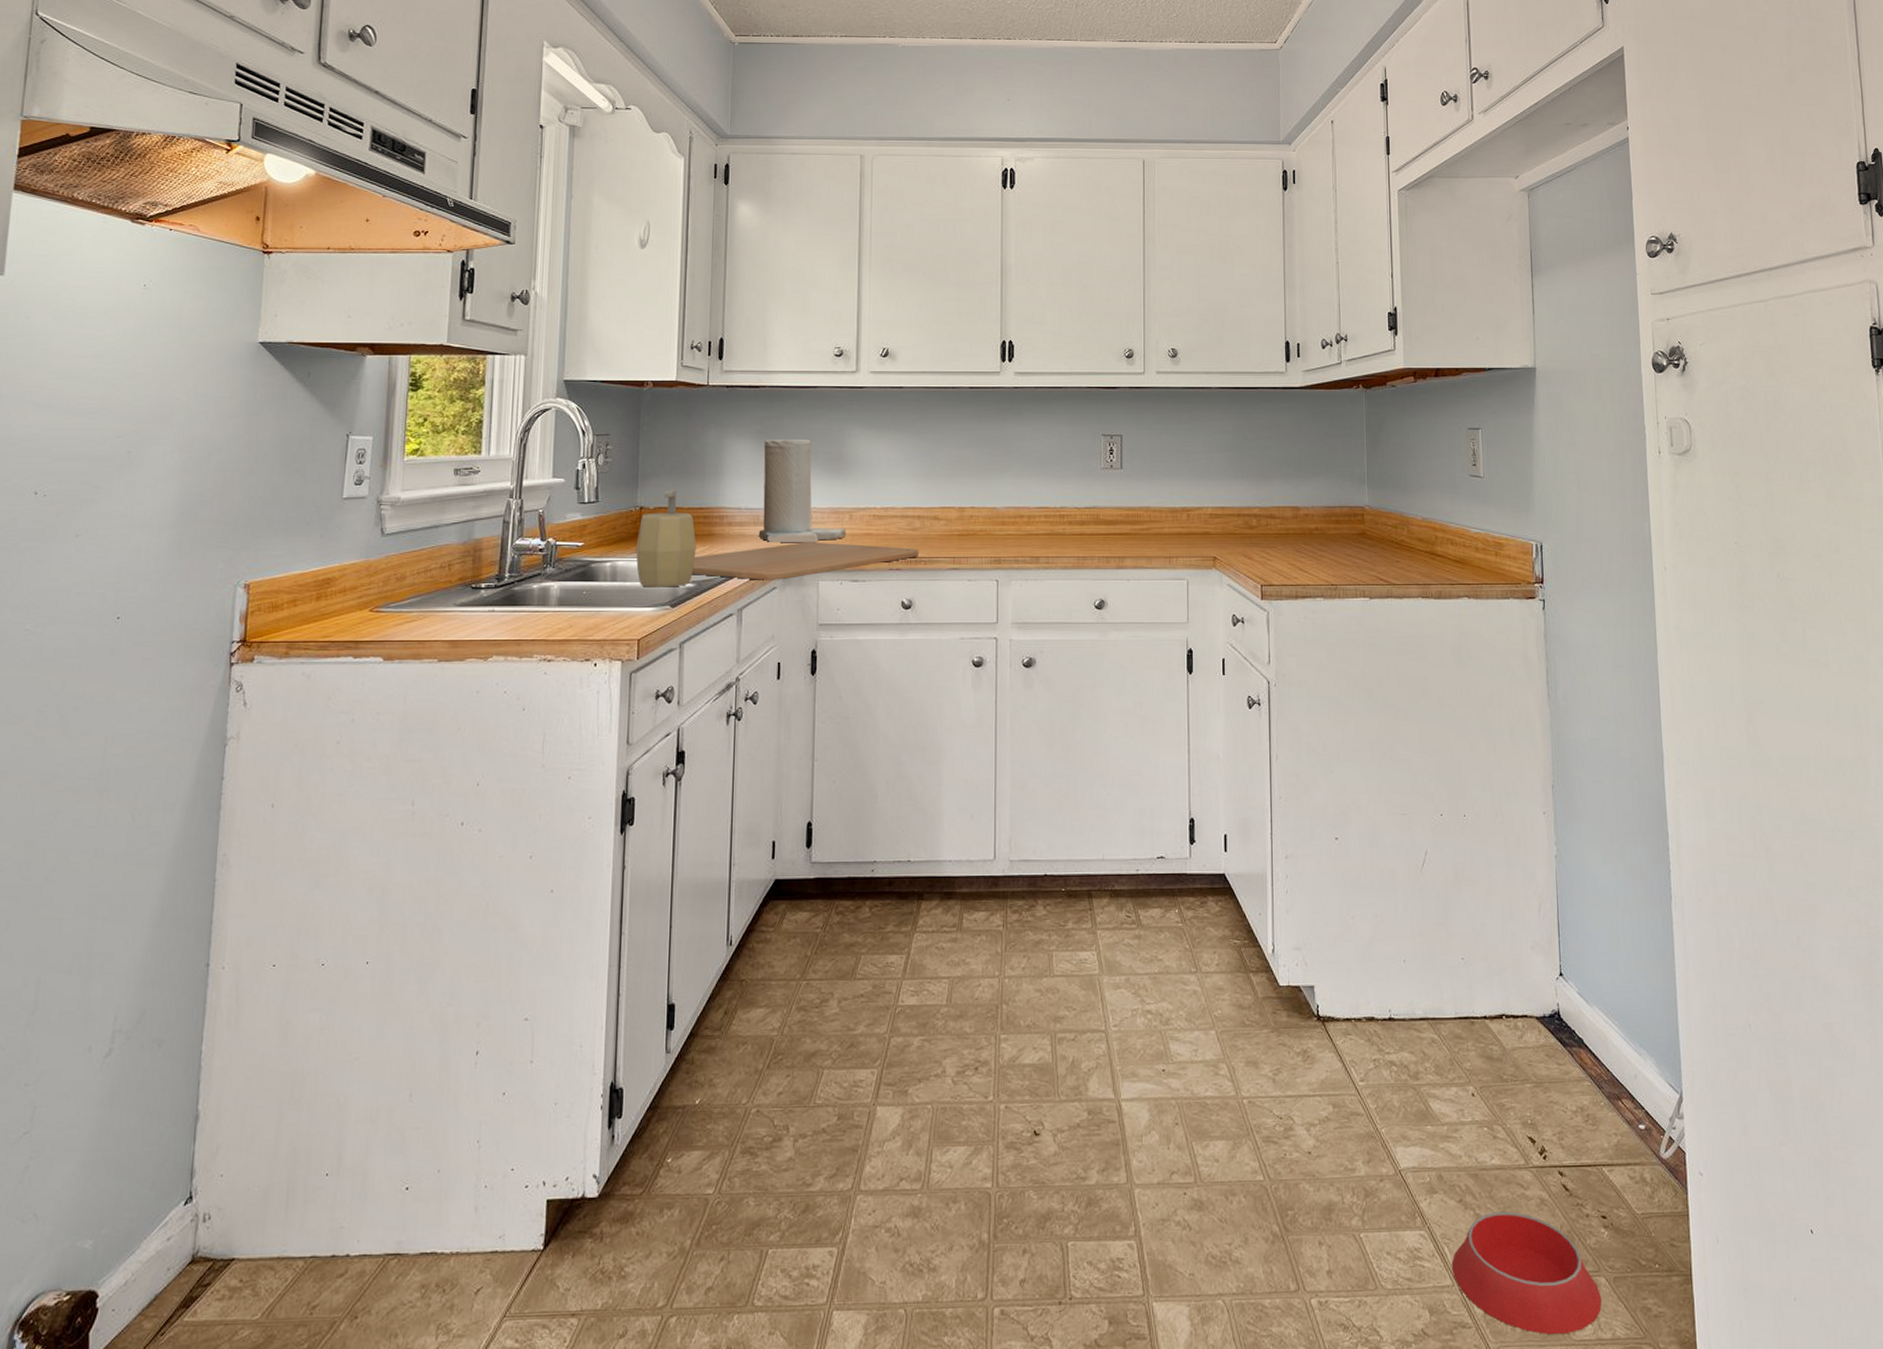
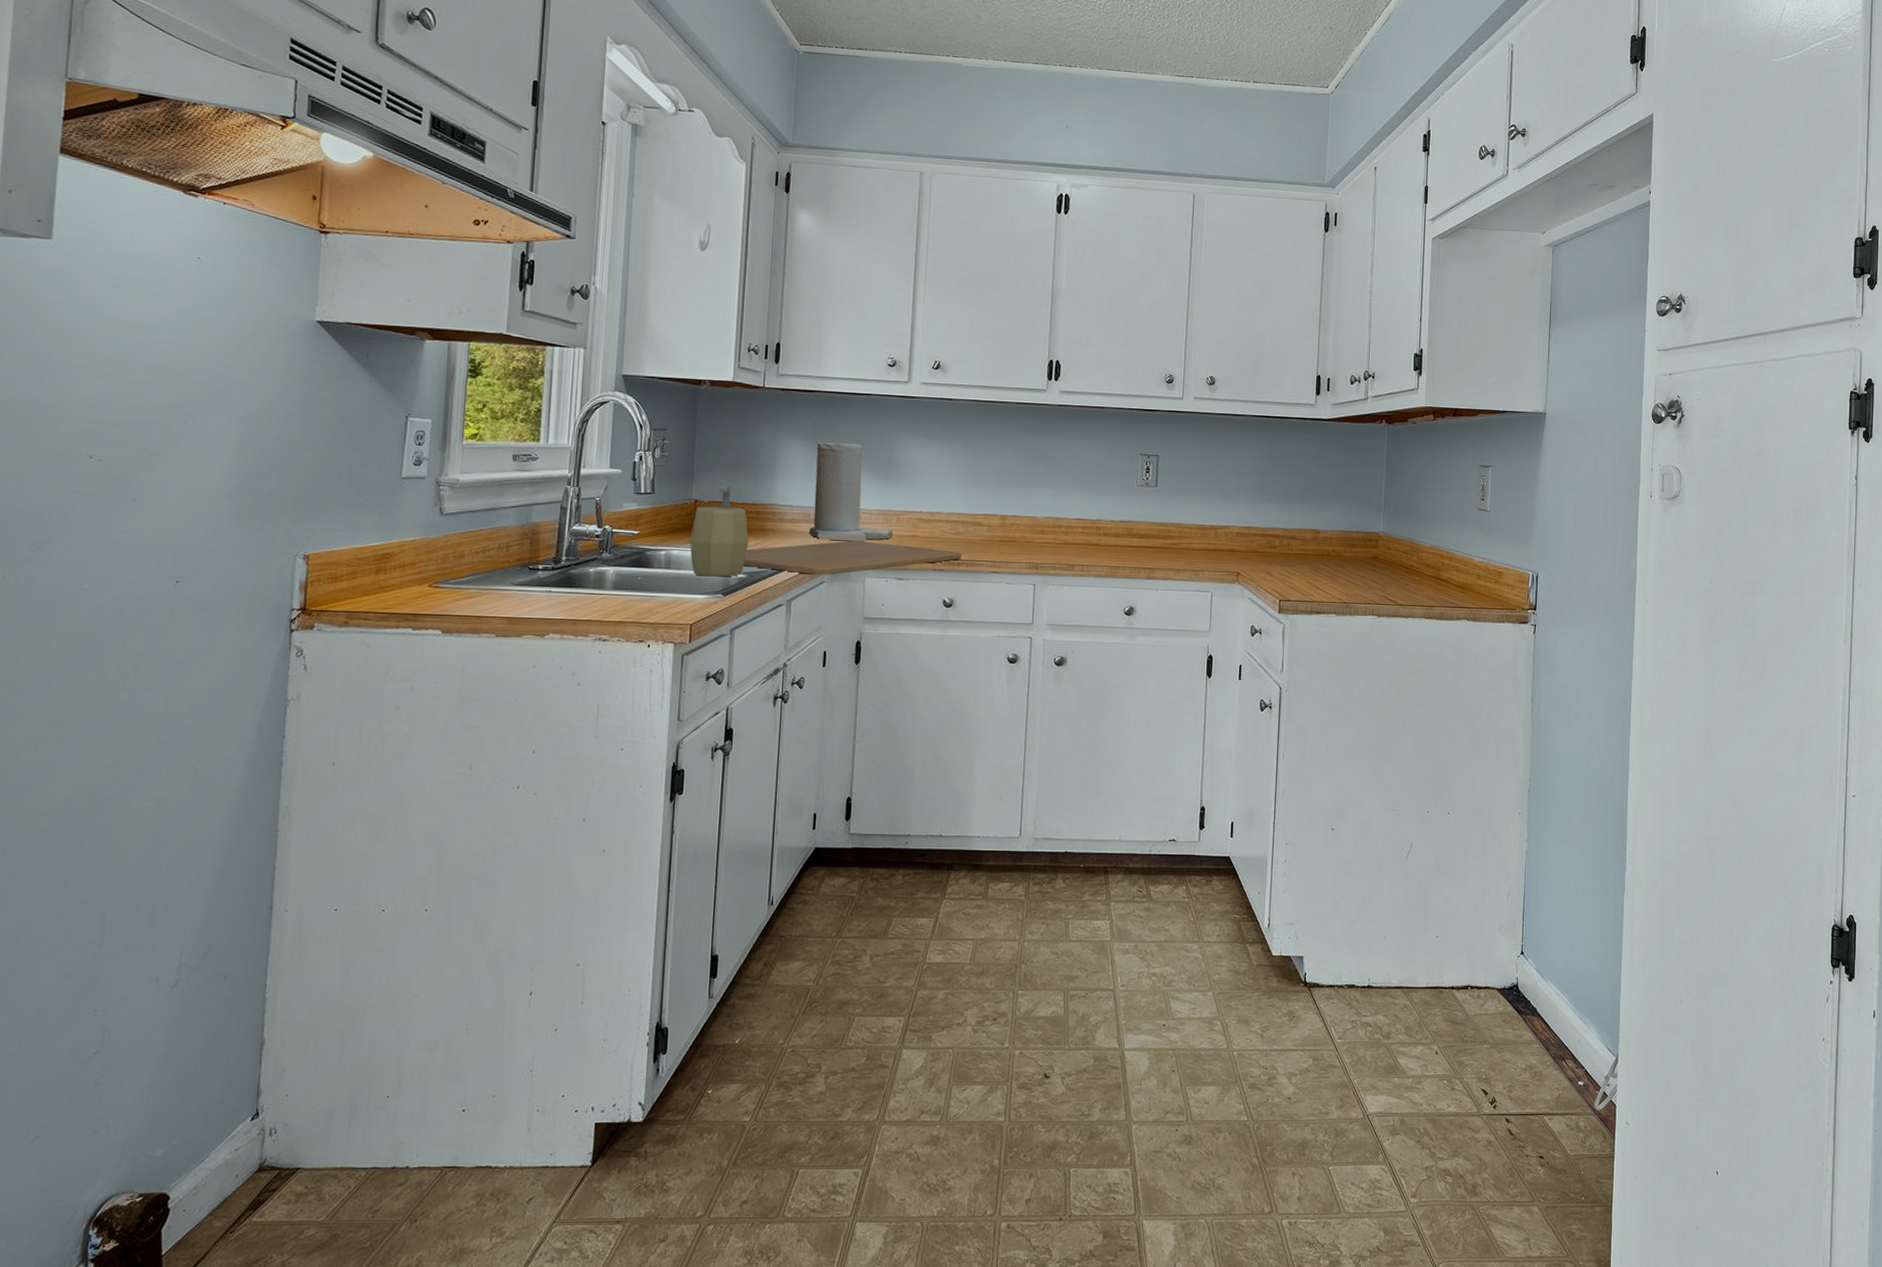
pet bowl: present [1451,1212,1602,1334] -> none [1406,1151,1534,1252]

